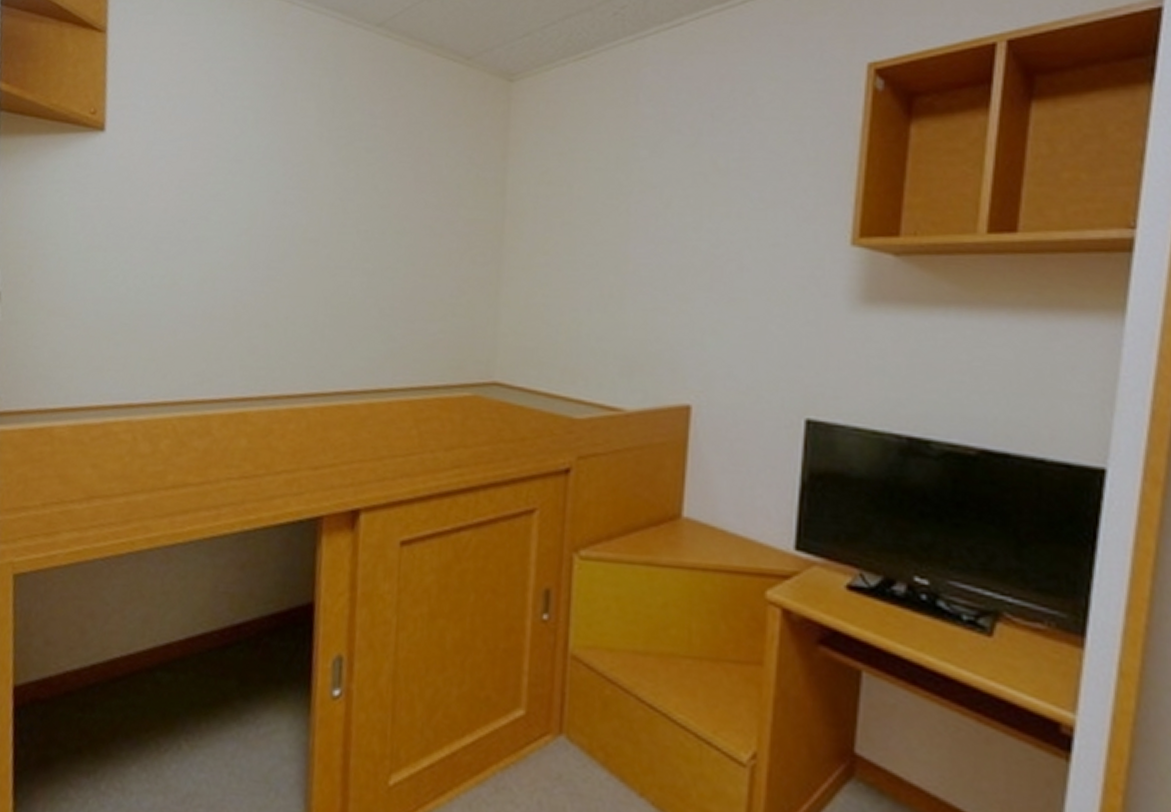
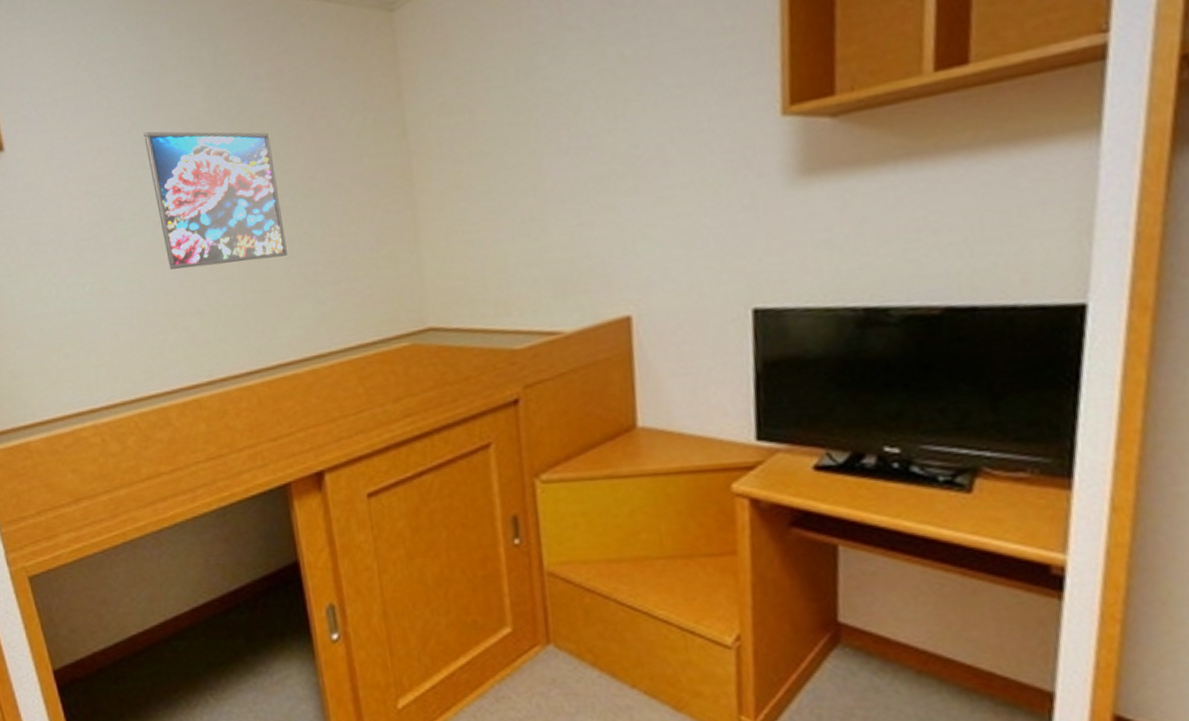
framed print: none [245,141,373,286] -> present [143,131,287,270]

